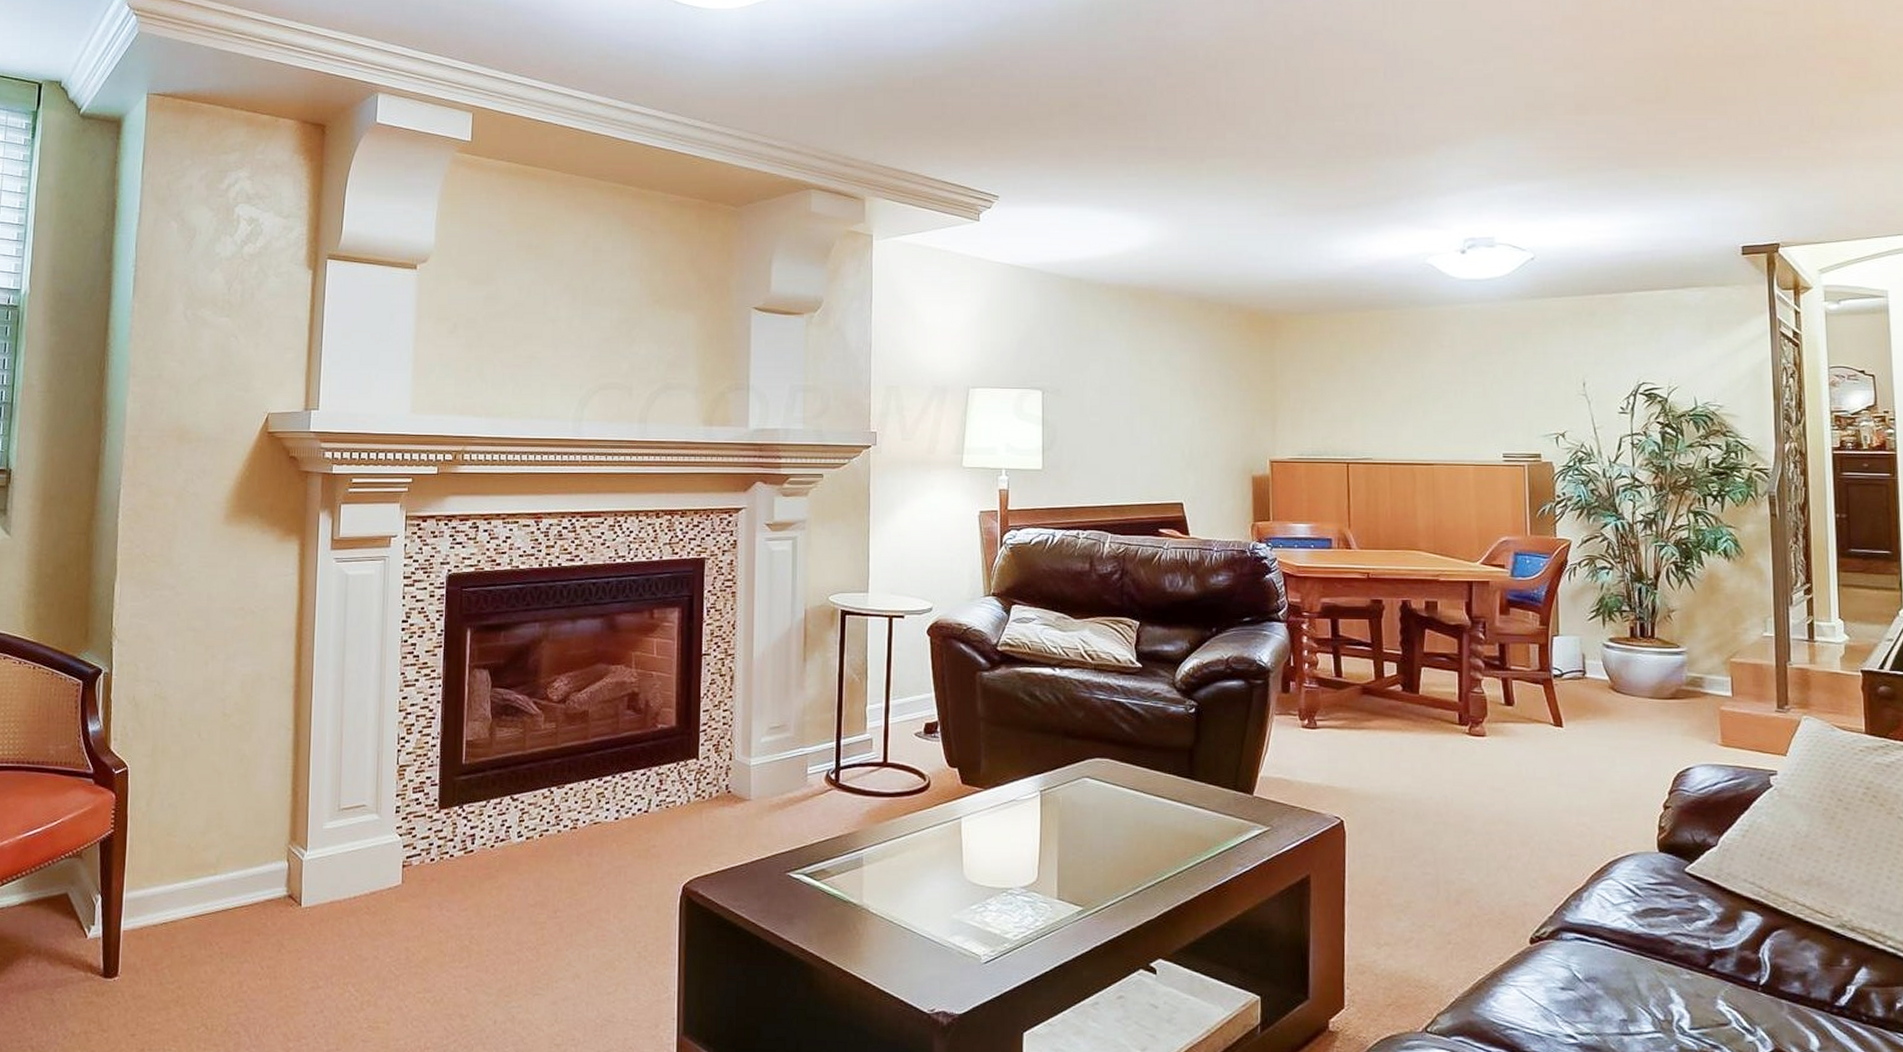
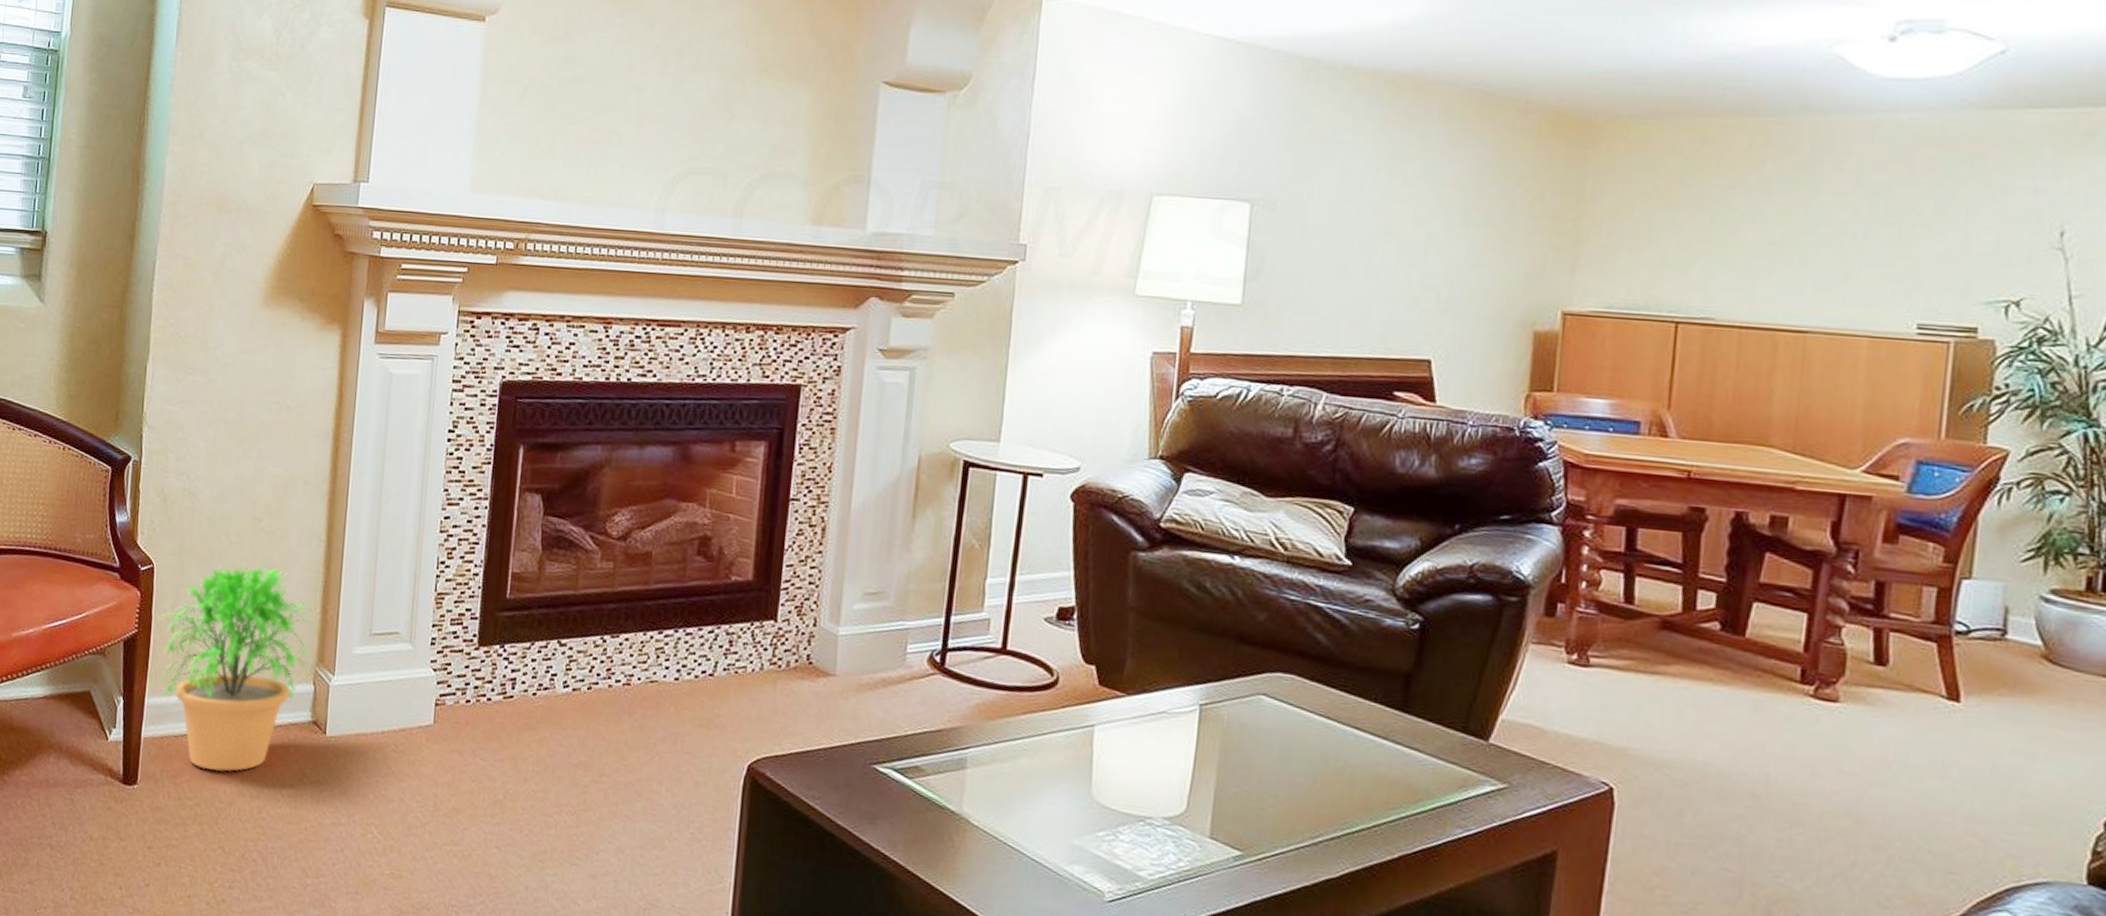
potted plant: none [130,755,290,954] -> present [154,562,318,772]

